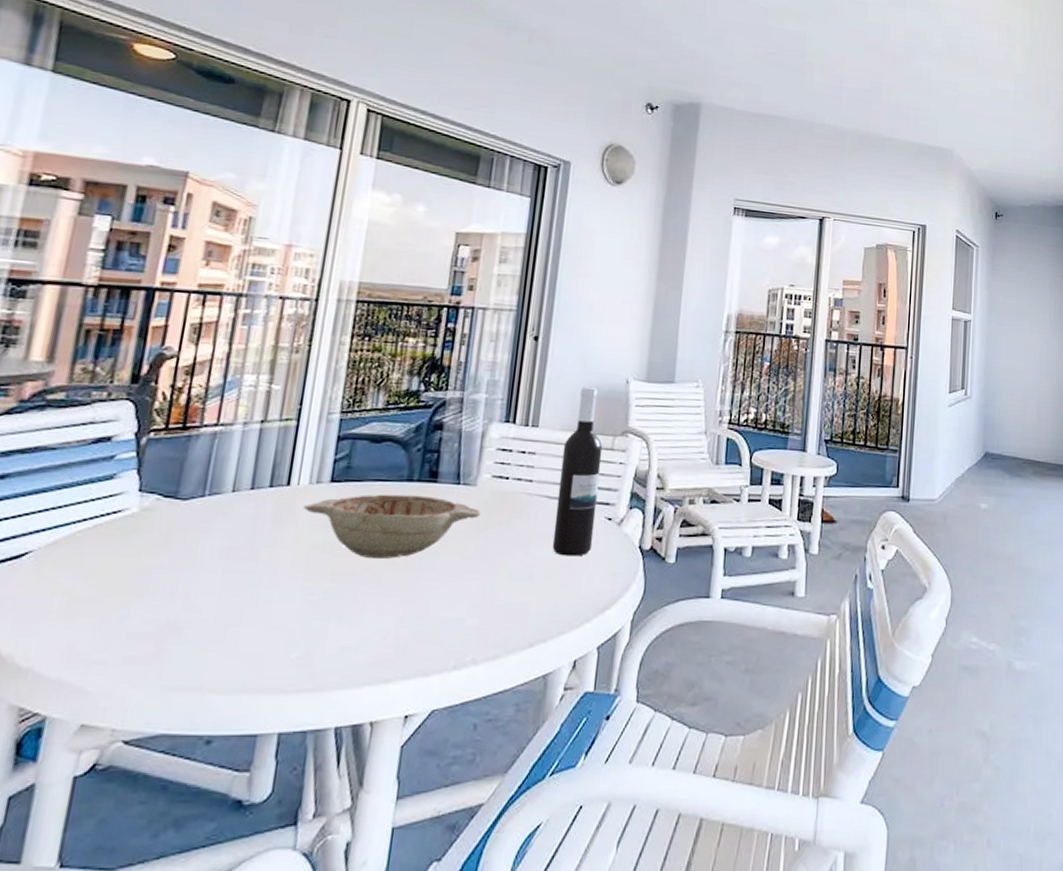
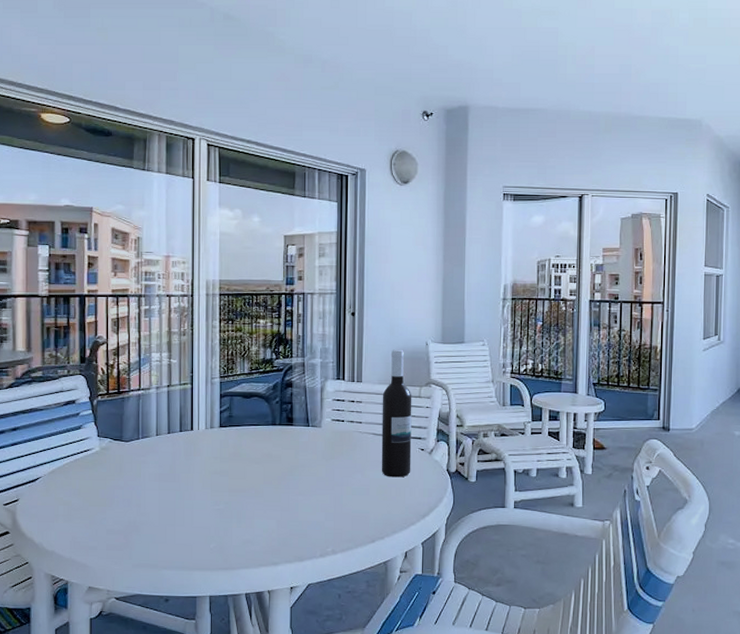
decorative bowl: present [304,494,481,559] -> none [205,435,327,480]

